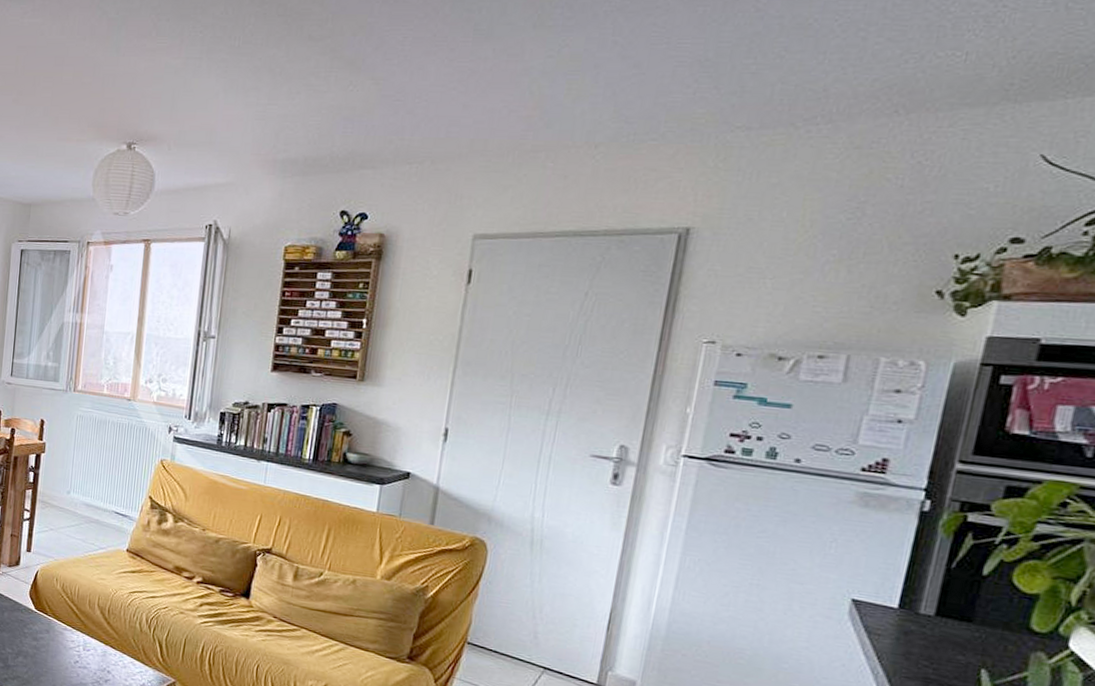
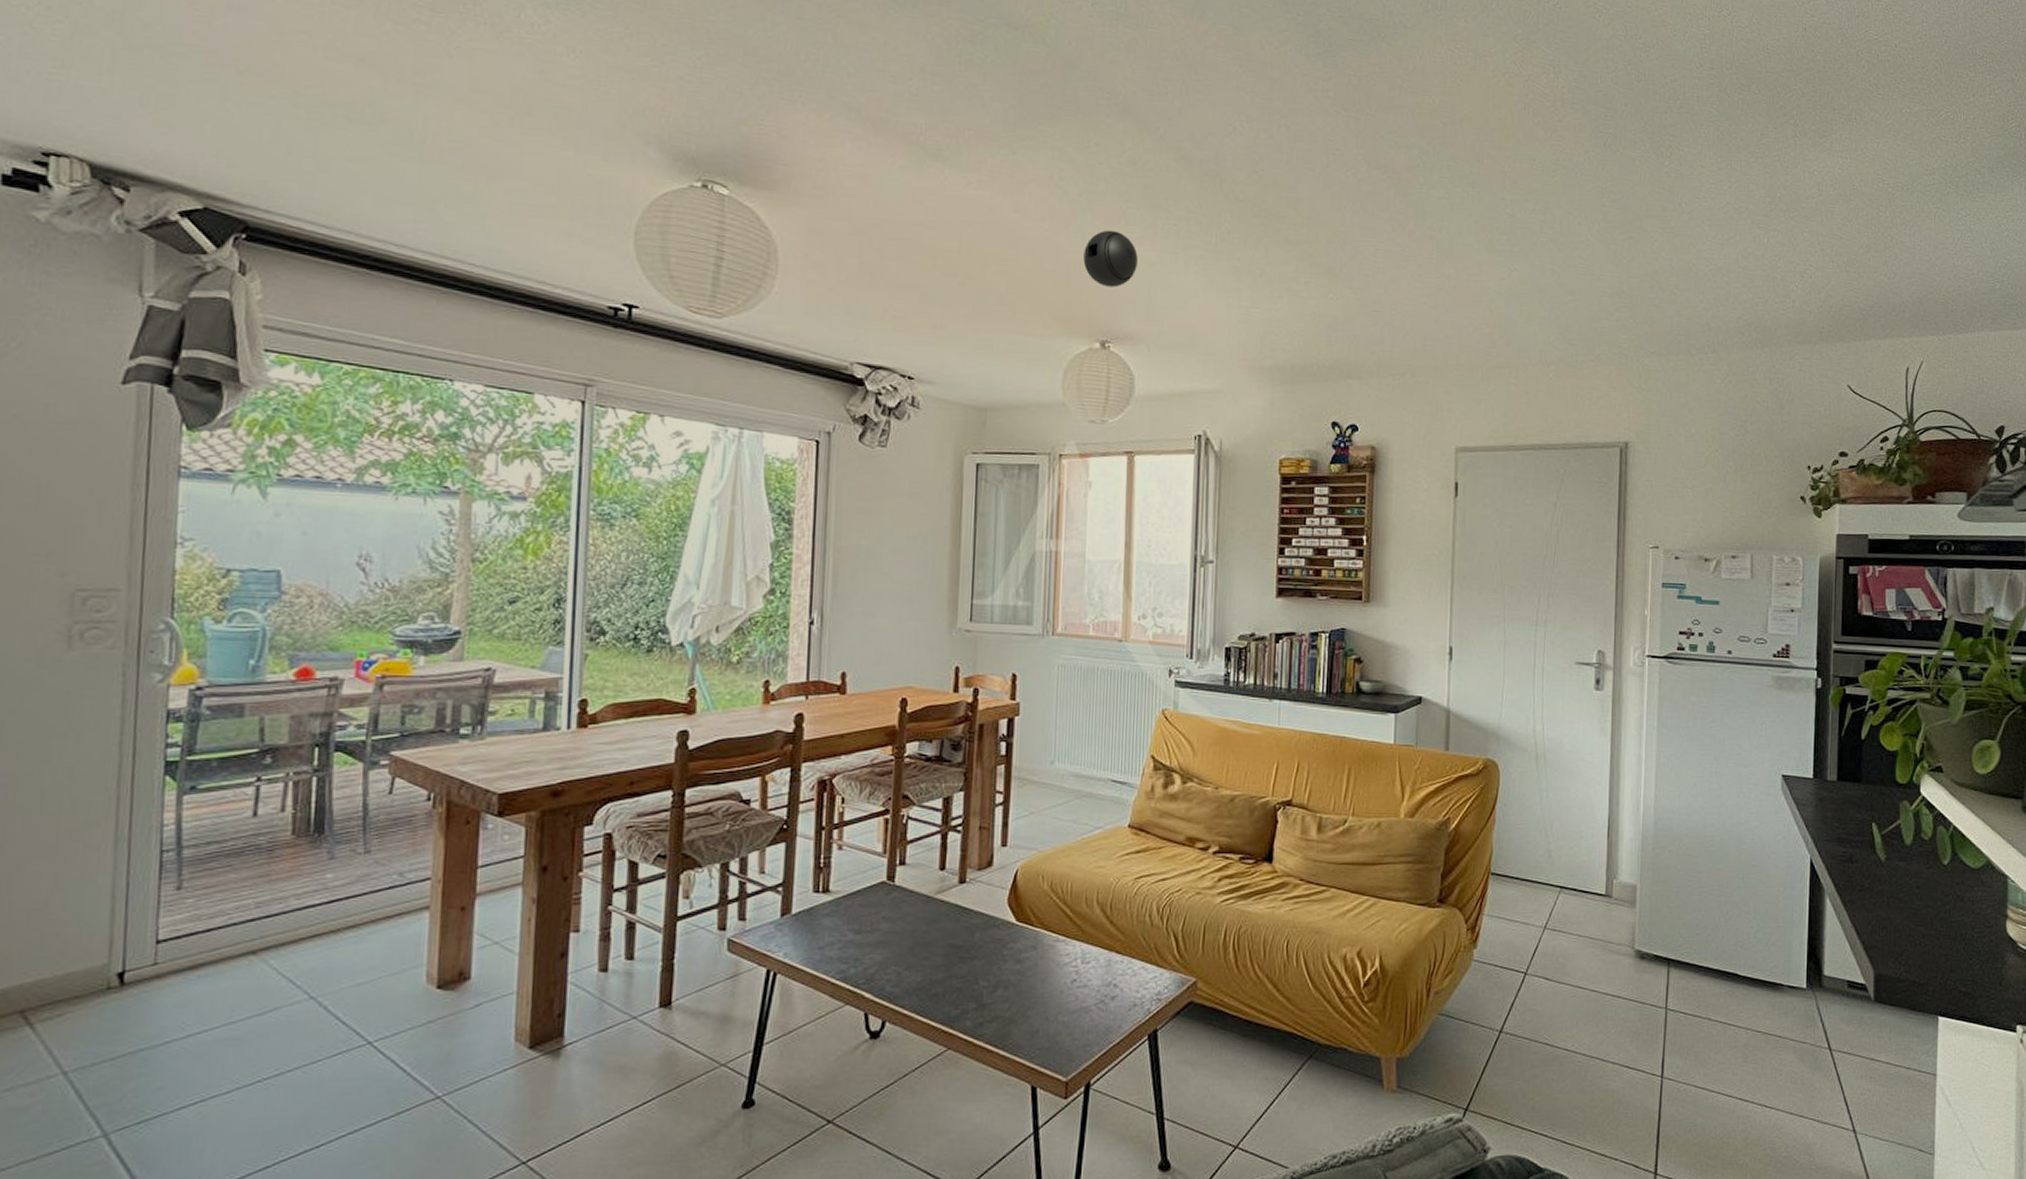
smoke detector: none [116,42,165,94] -> present [1083,230,1138,288]

